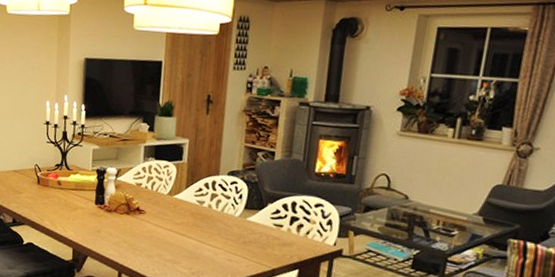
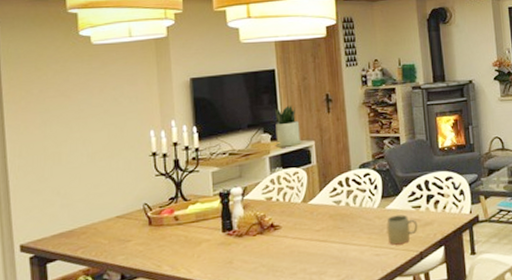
mug: none [243,228,276,257] -> present [386,214,418,245]

